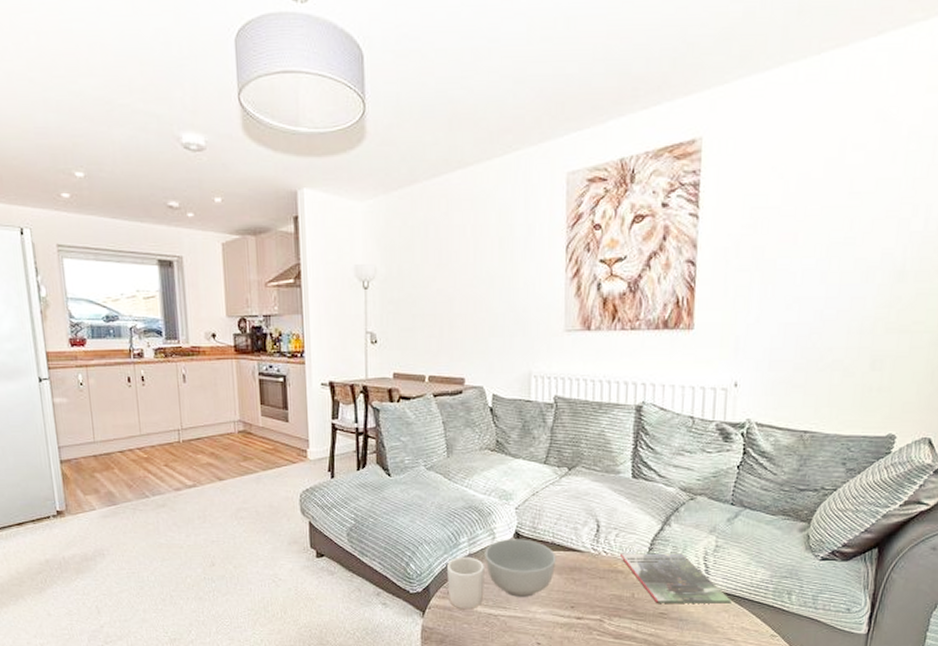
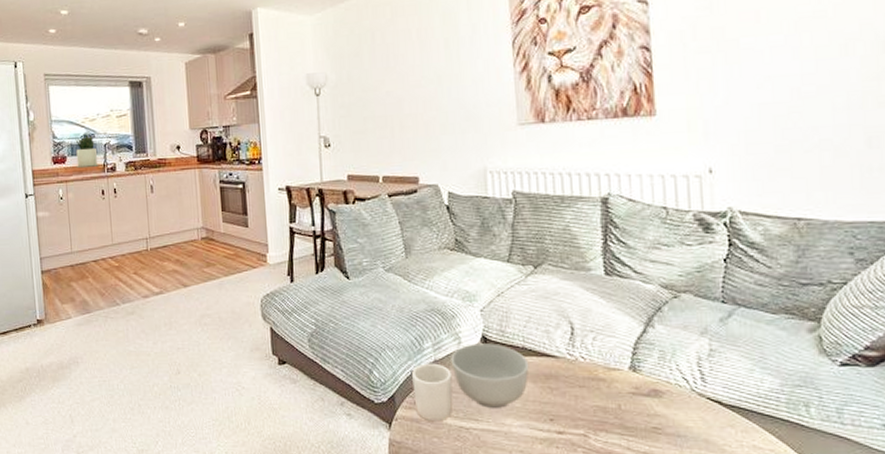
planter: none [96,317,125,353] -> present [75,135,100,169]
magazine: present [619,553,732,604] -> none [599,358,737,417]

